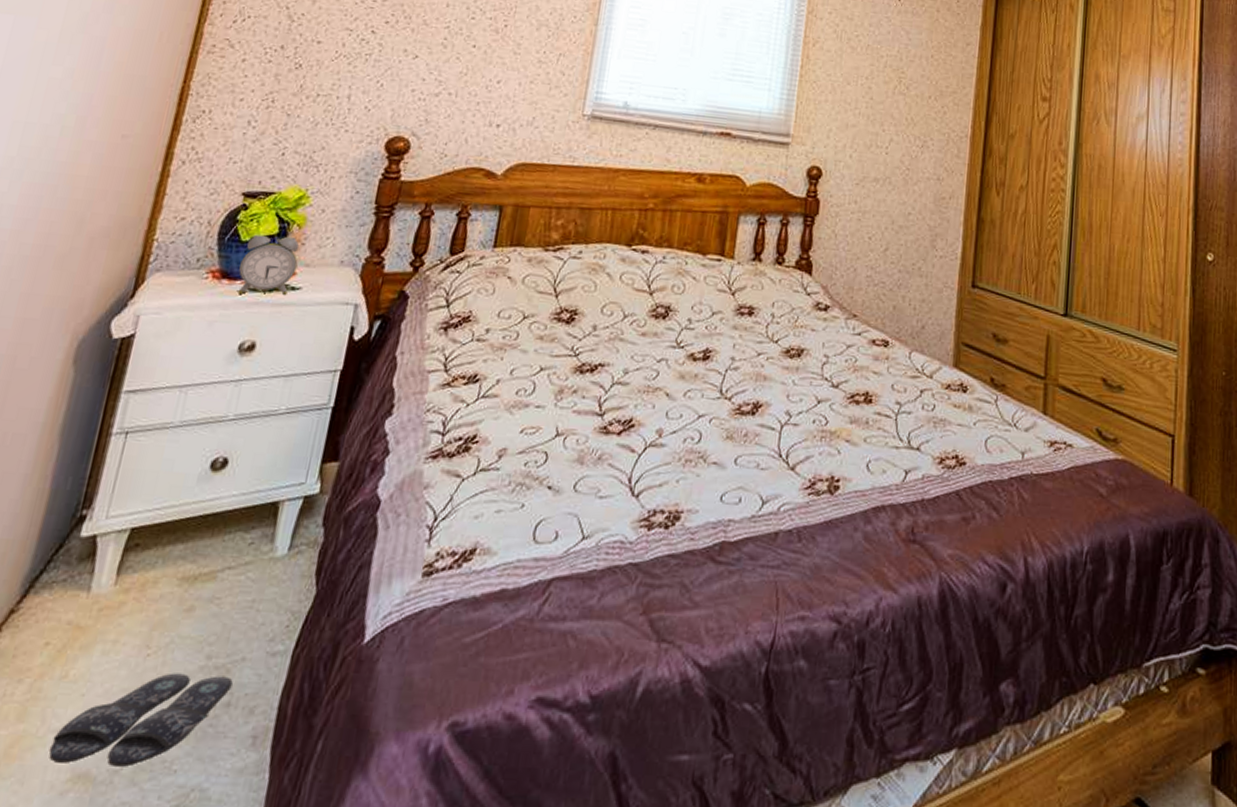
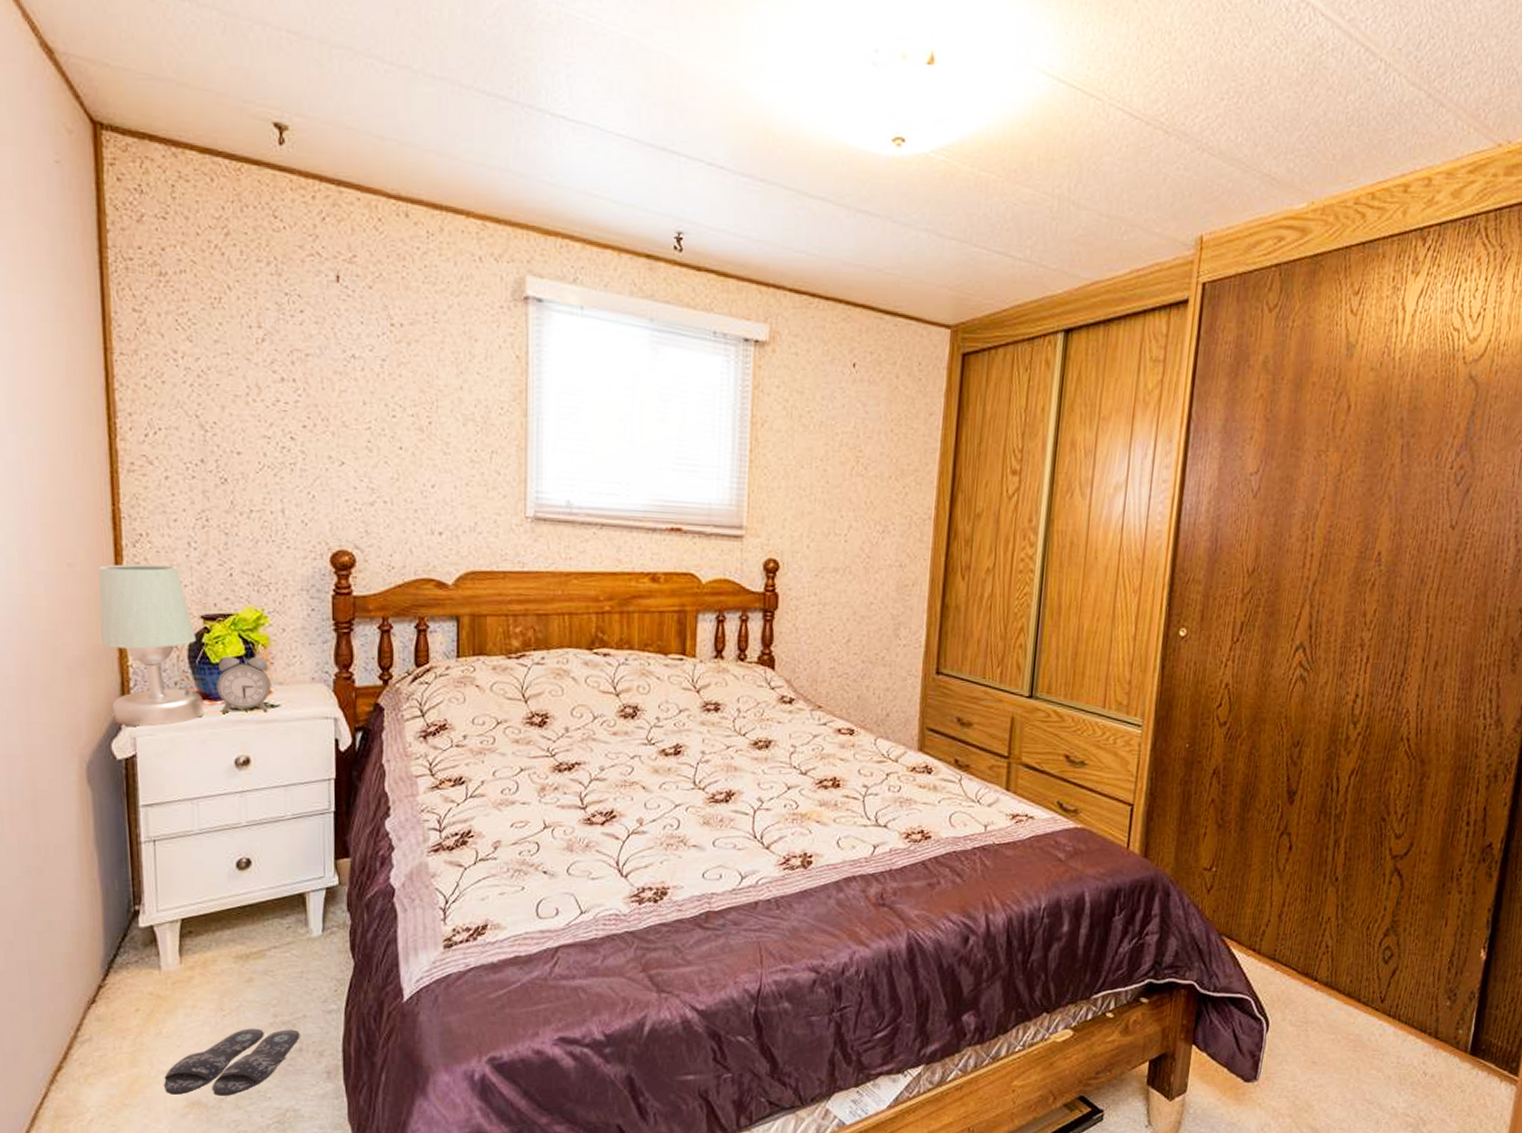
table lamp: none [122,138,233,305] -> present [98,564,205,727]

